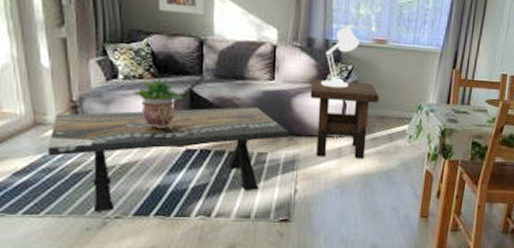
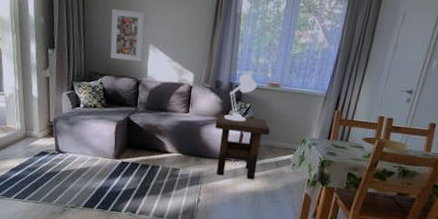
coffee table: present [46,107,289,211] -> none [32,130,197,202]
potted plant: present [133,77,182,130] -> none [89,107,122,146]

